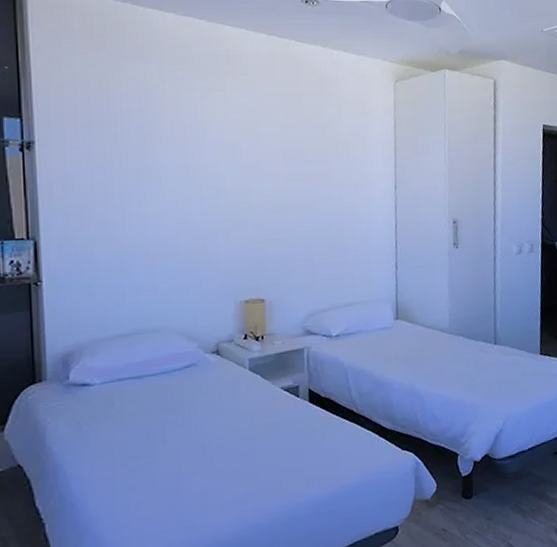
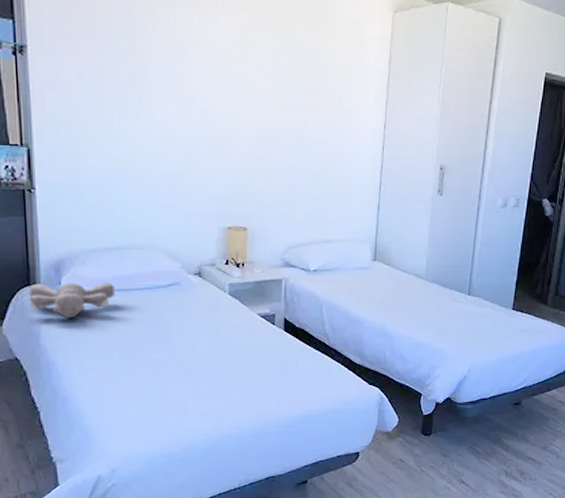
stuffed bear: none [33,371,129,416] -> present [28,282,116,320]

